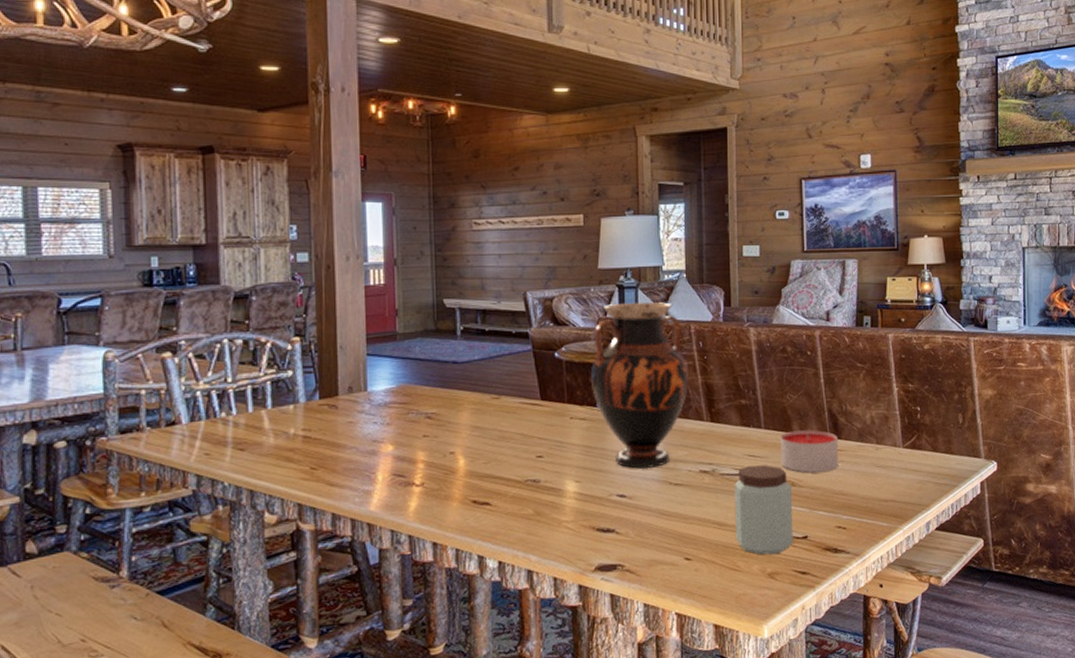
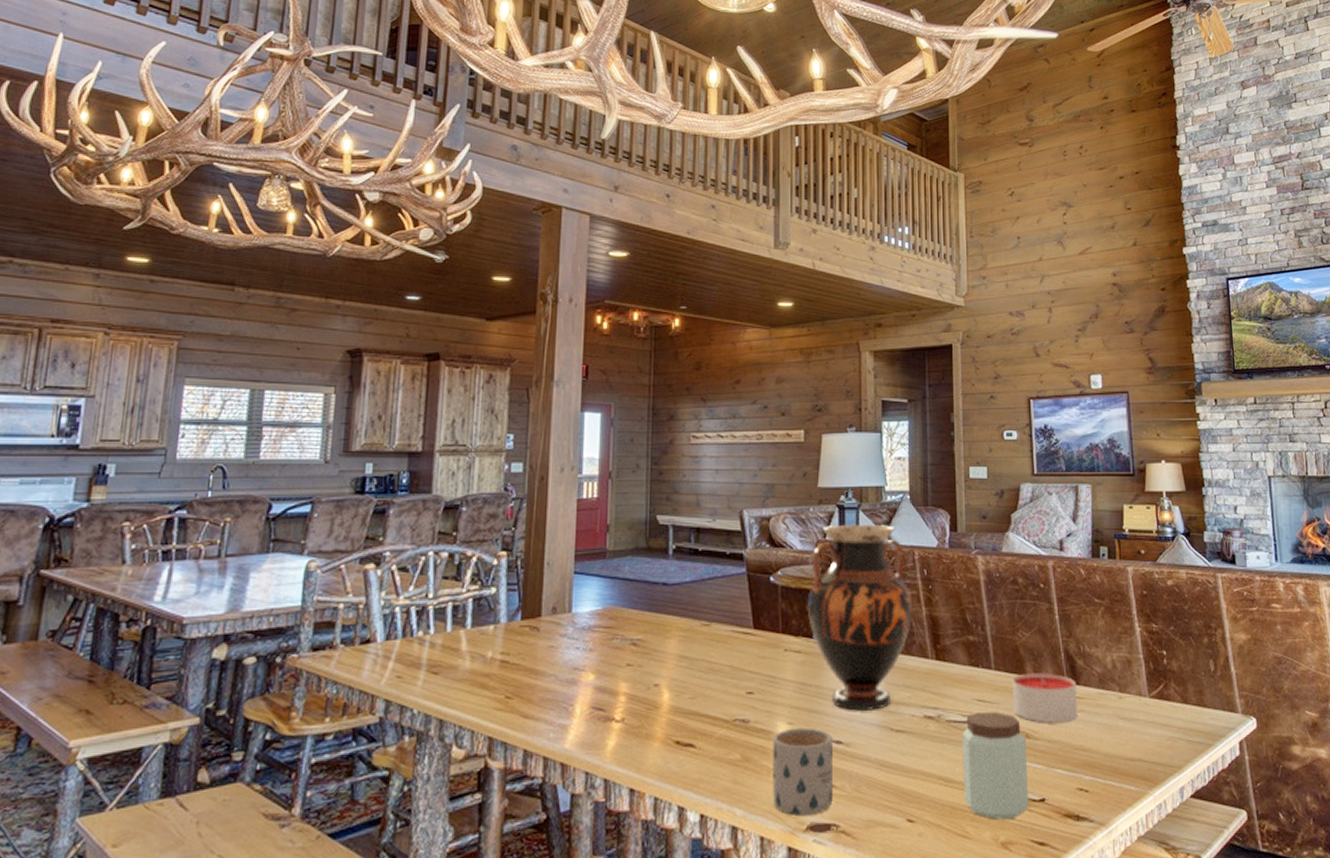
mug: none [562,484,619,559] -> present [772,727,834,815]

